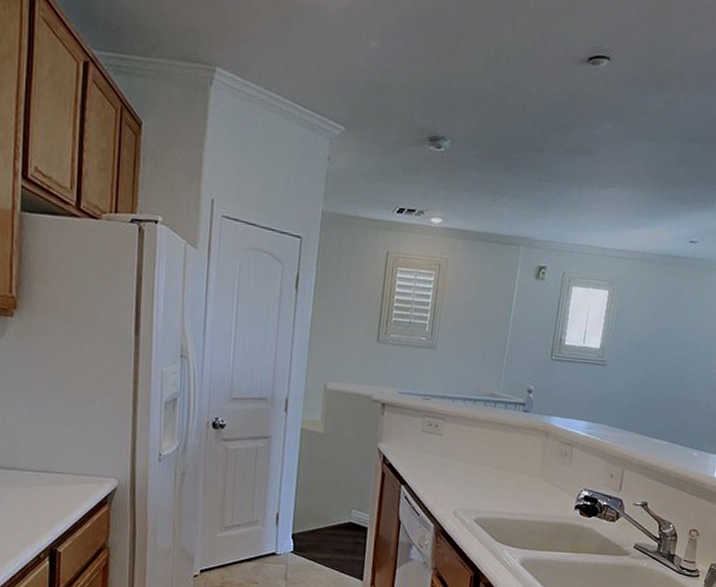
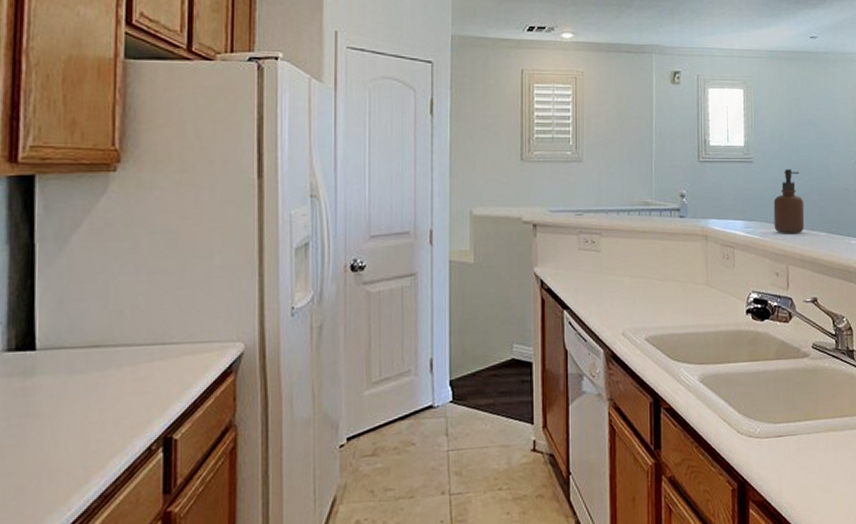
soap dispenser: none [616,375,653,440] -> present [773,169,805,234]

